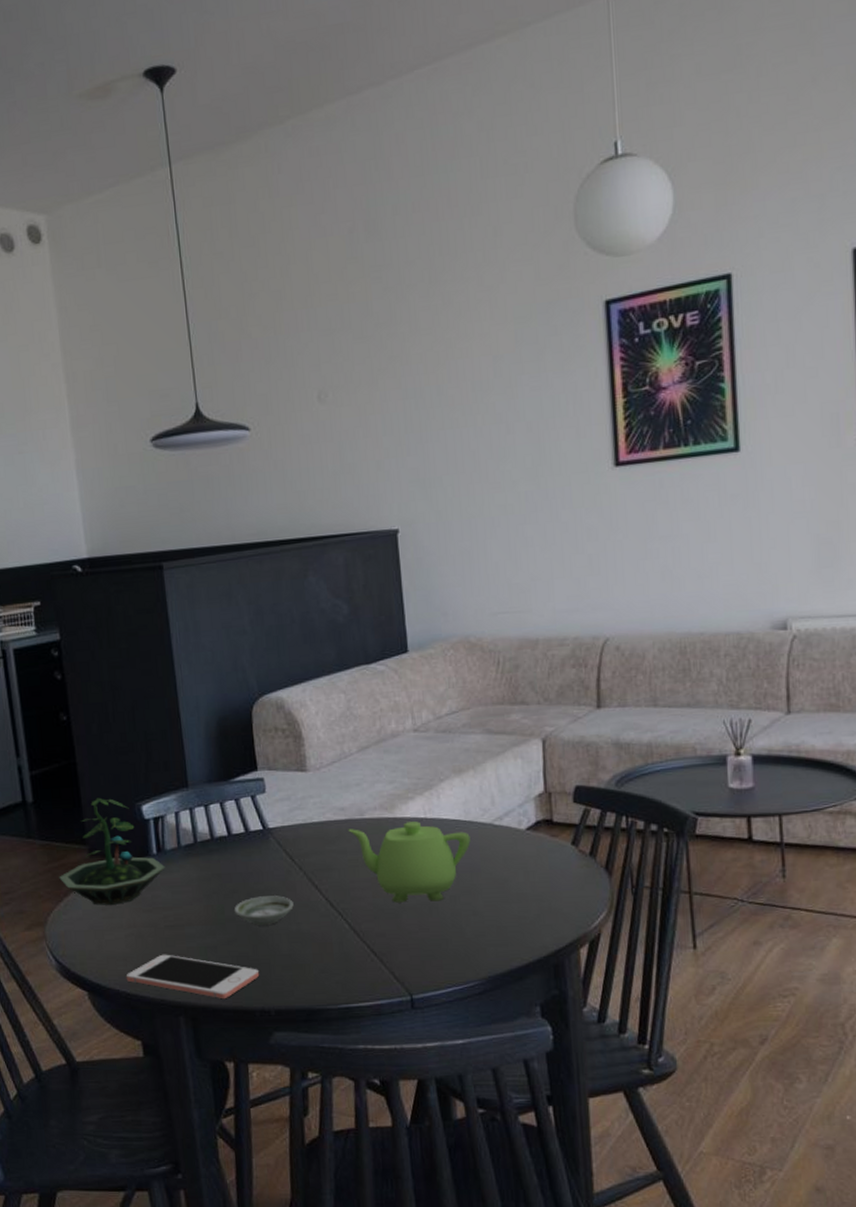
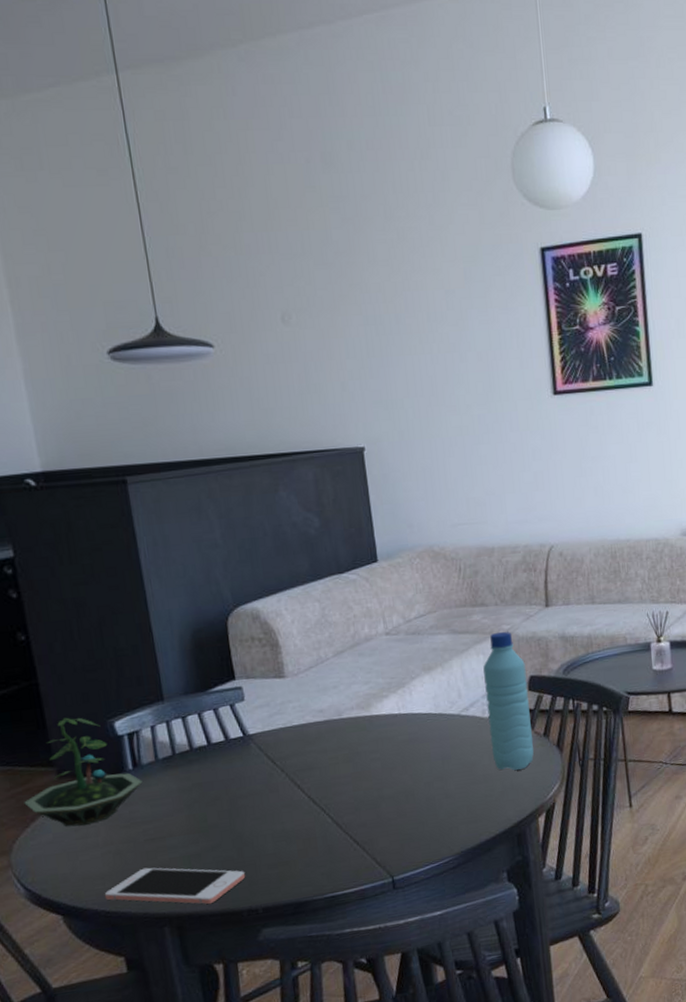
saucer: present [233,895,294,925] -> none [216,798,277,829]
teapot: present [348,821,471,903] -> none [327,717,441,794]
water bottle: none [521,734,578,893] -> present [483,631,534,771]

